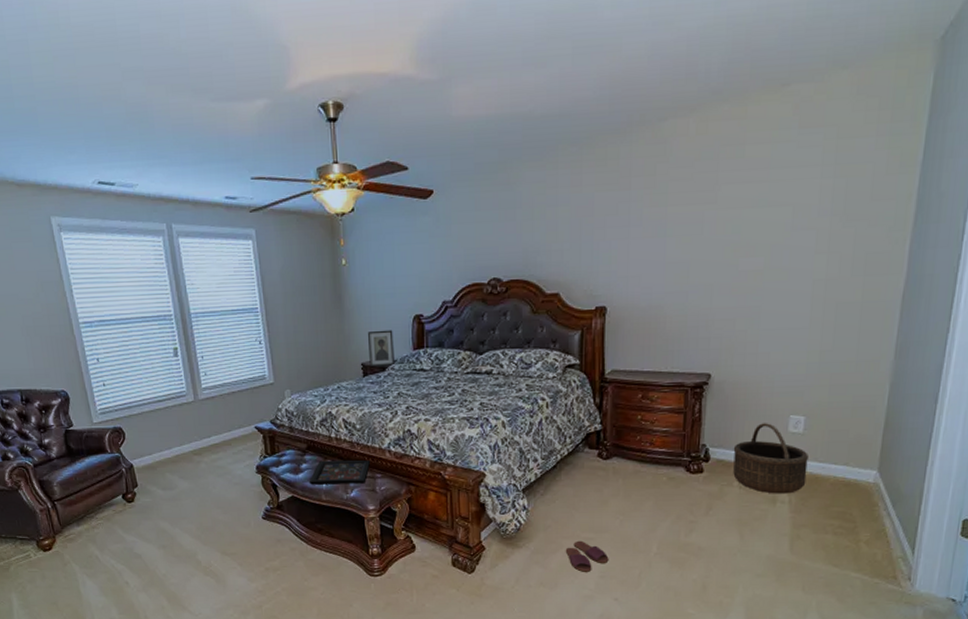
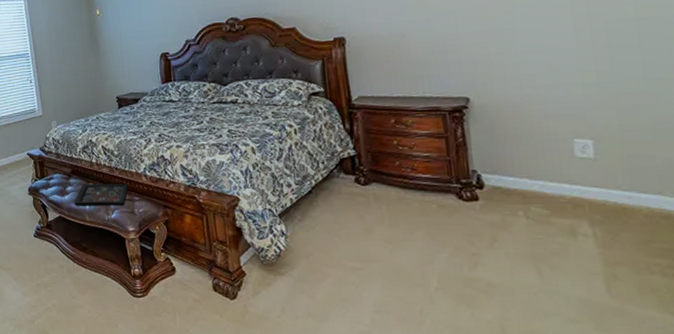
picture frame: present [368,329,394,367] -> none [121,66,146,99]
slippers: present [566,540,609,572] -> none [333,270,383,305]
basket: present [733,423,808,494] -> none [510,147,611,226]

